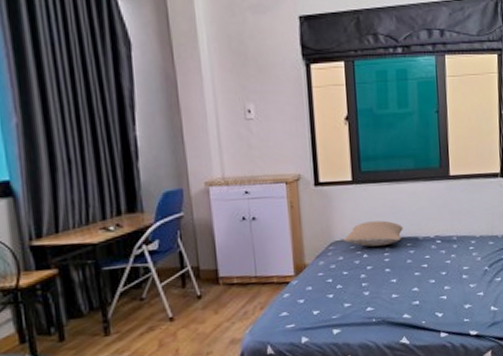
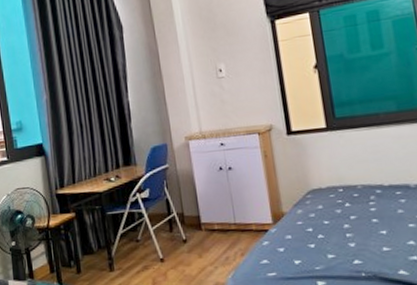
pillow: present [343,220,403,247] -> none [321,167,390,196]

